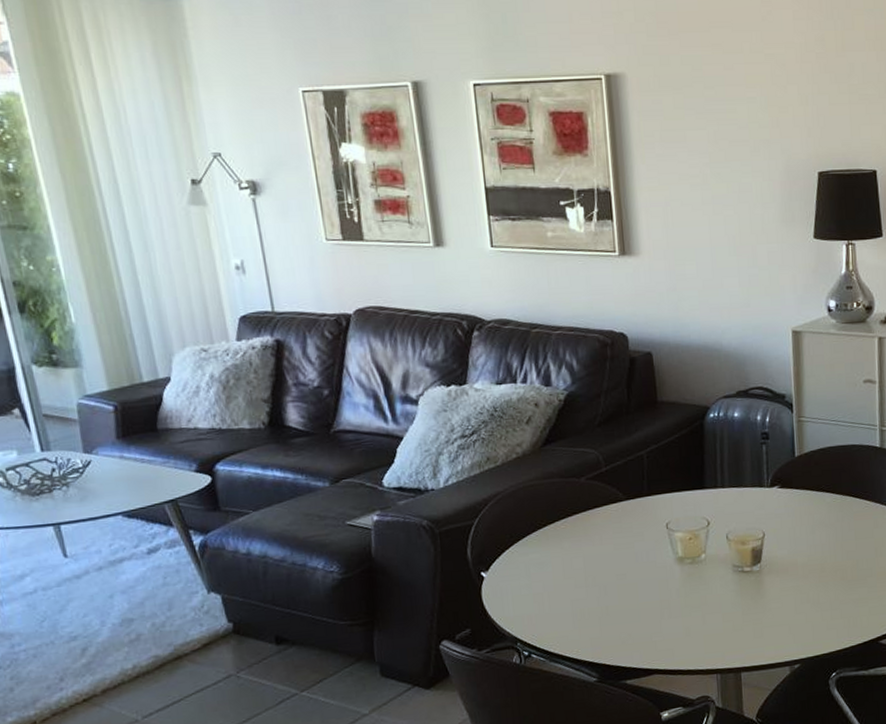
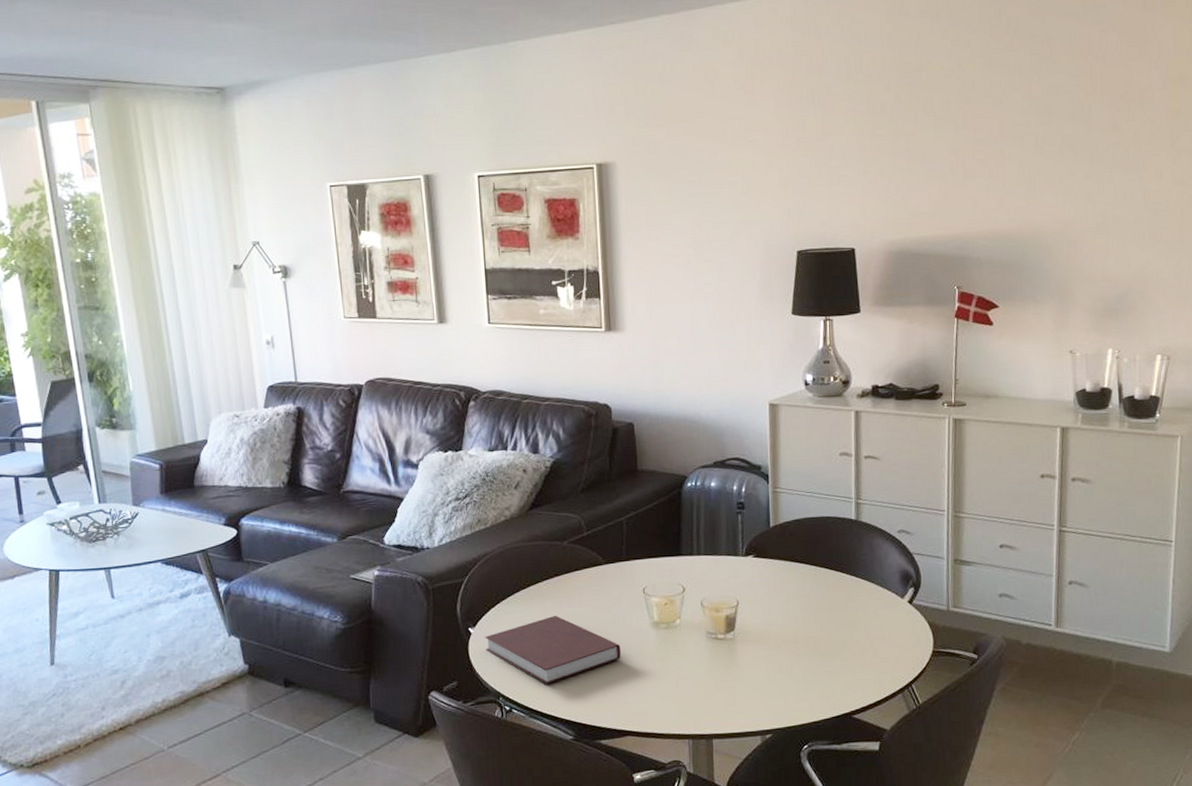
notebook: none [499,555,645,627] -> present [485,615,621,684]

